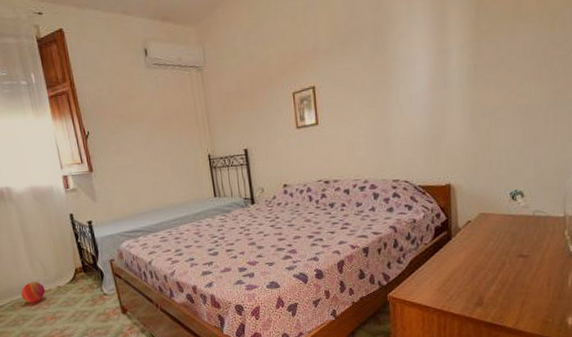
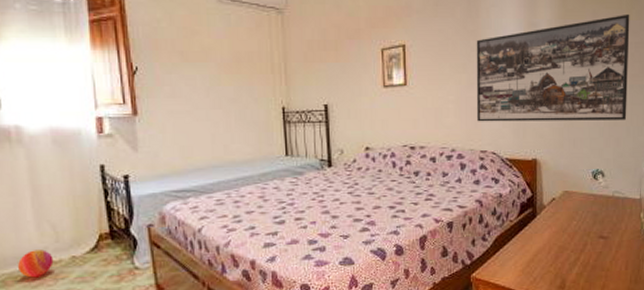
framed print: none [384,25,553,153] -> present [476,13,630,122]

